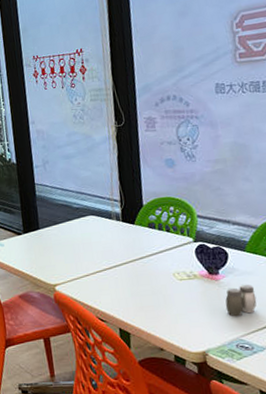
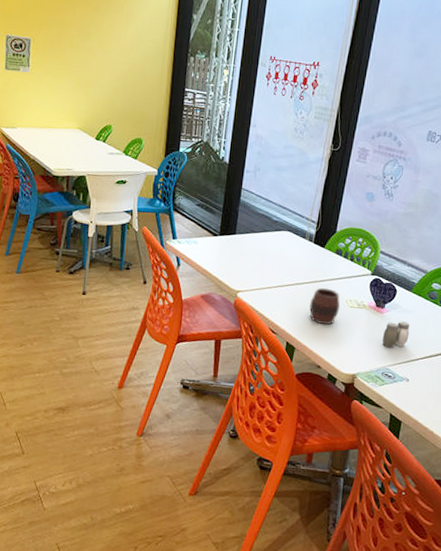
cup: none [134,264,169,304] -> present [309,287,341,325]

